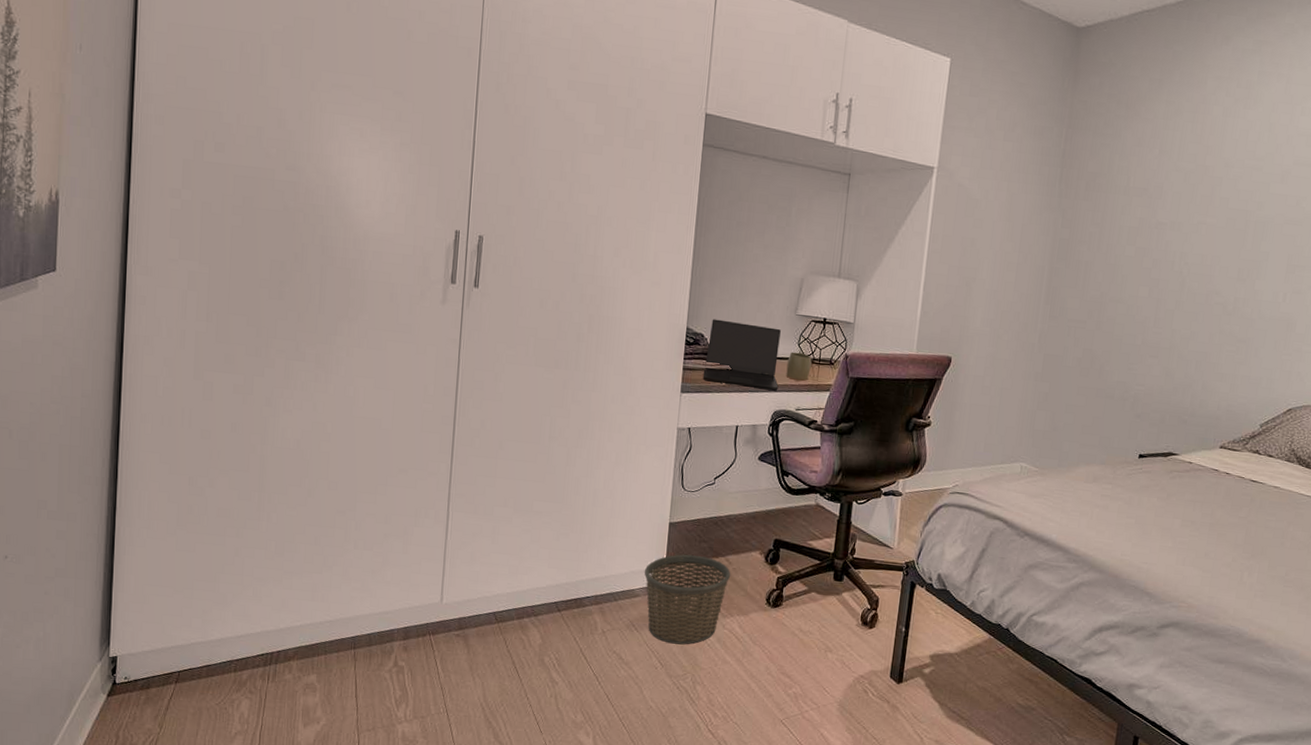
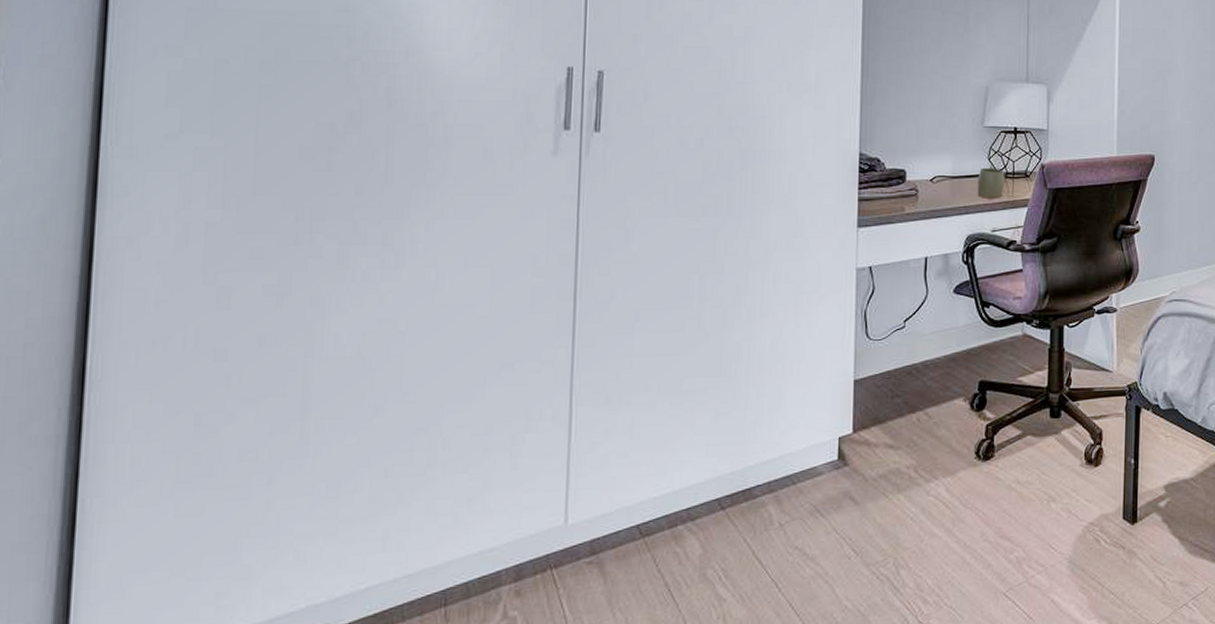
basket: present [644,554,731,645] -> none [827,413,932,525]
laptop: present [703,319,781,391] -> none [883,140,970,213]

